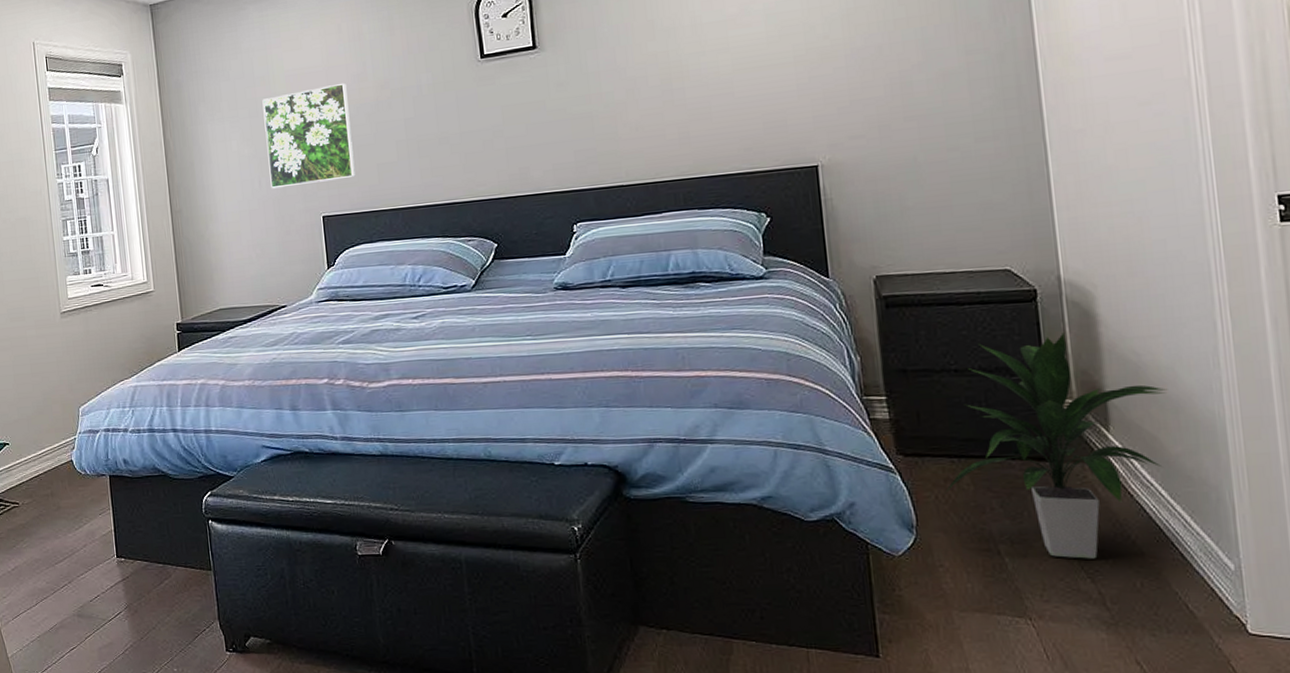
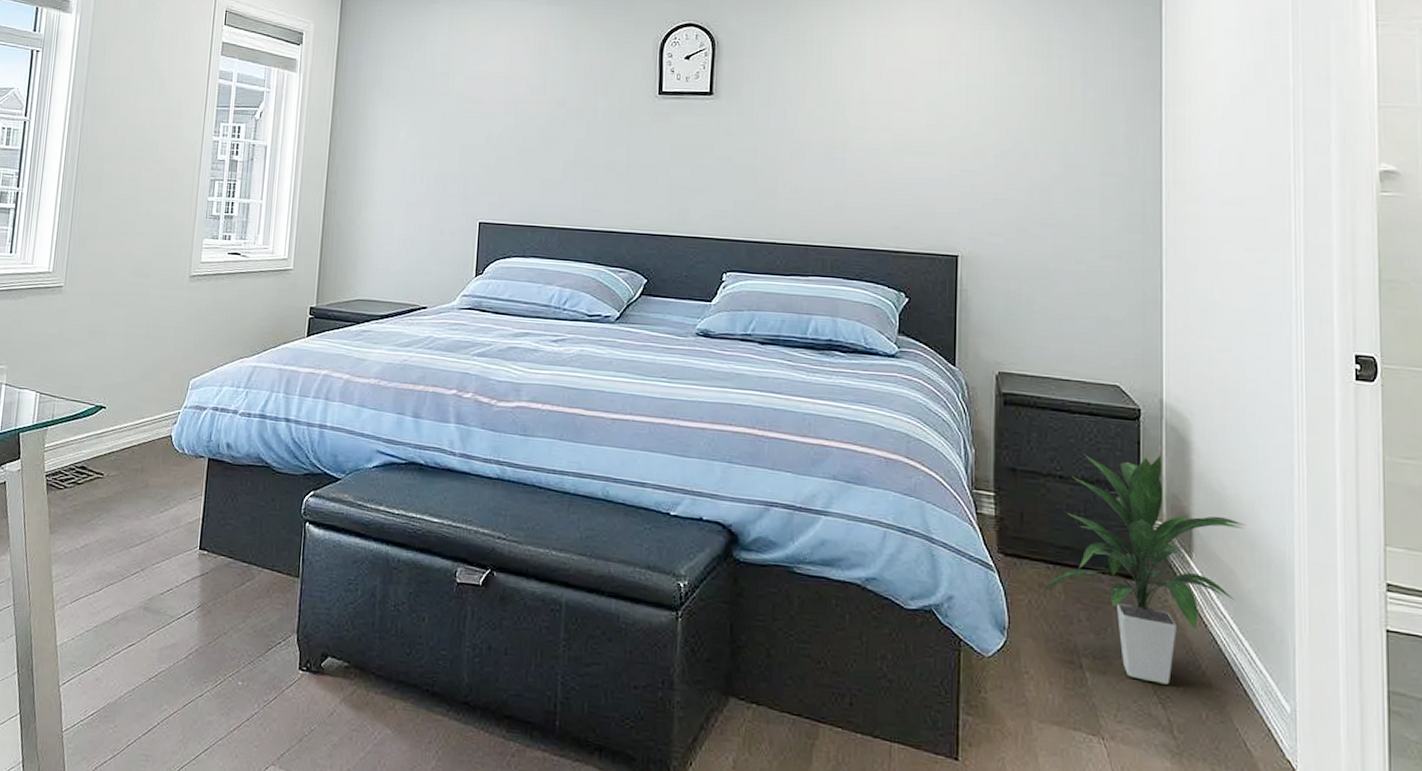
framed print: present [262,82,356,189] -> none [432,93,524,189]

